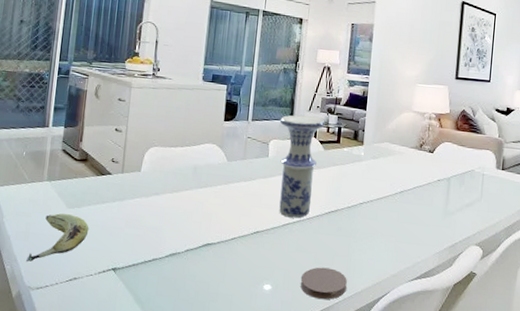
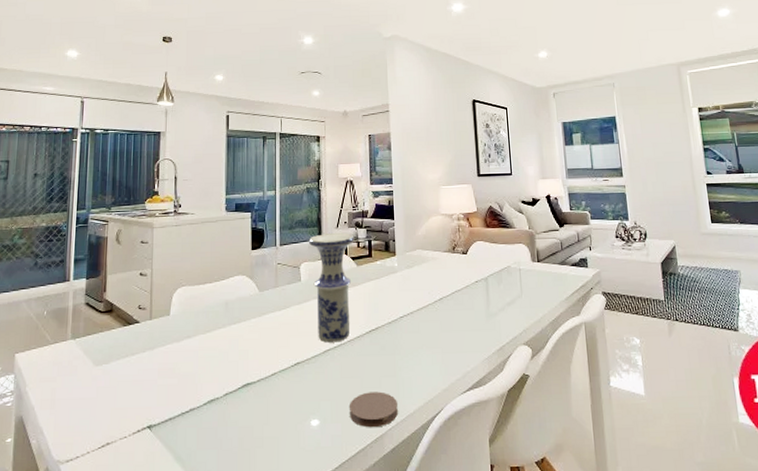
fruit: present [25,213,89,262] -> none [52,373,119,433]

